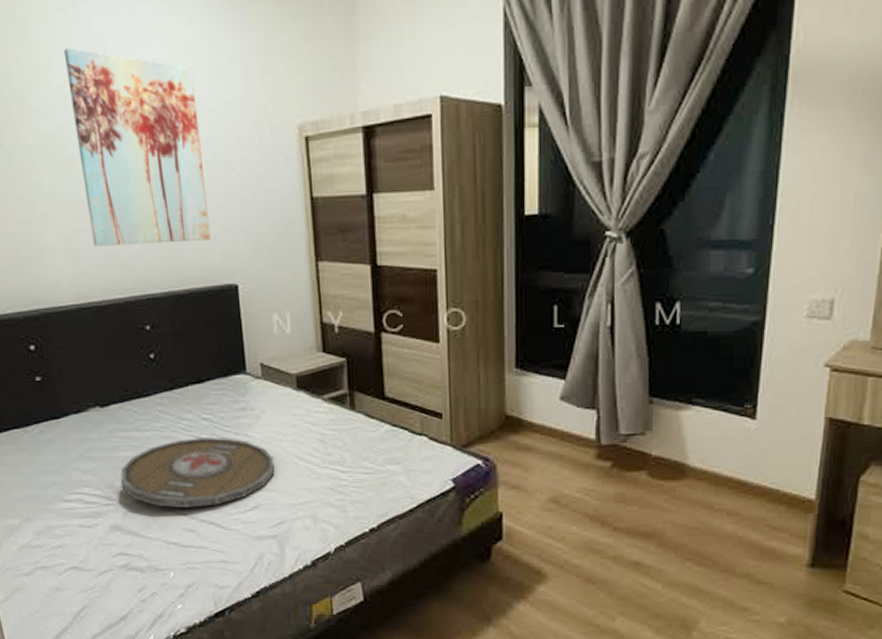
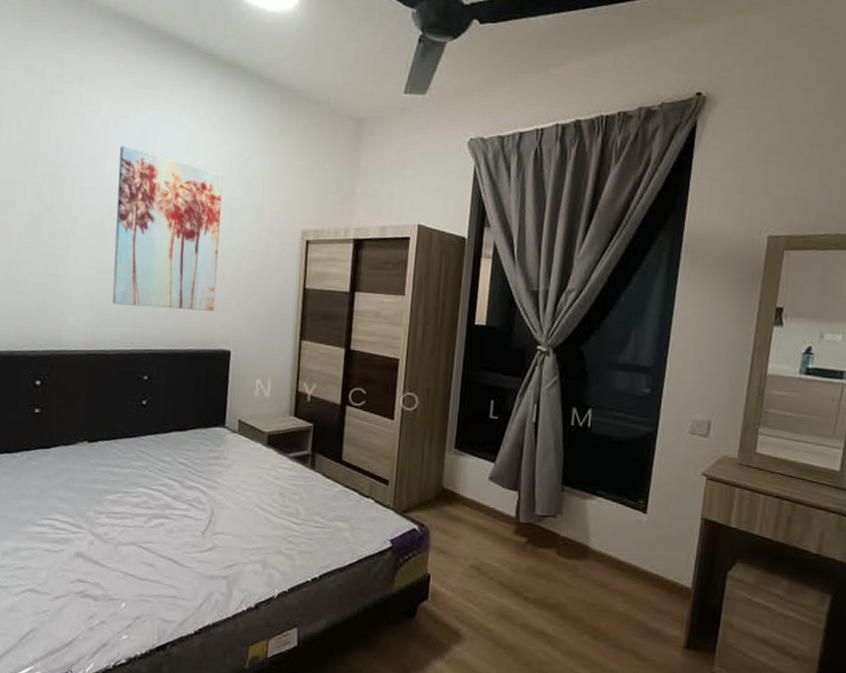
serving tray: present [120,436,275,508] -> none [92,478,237,544]

